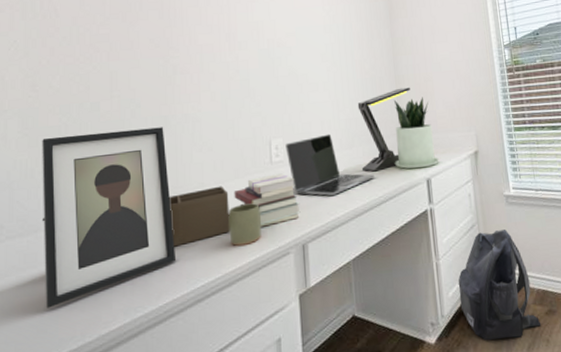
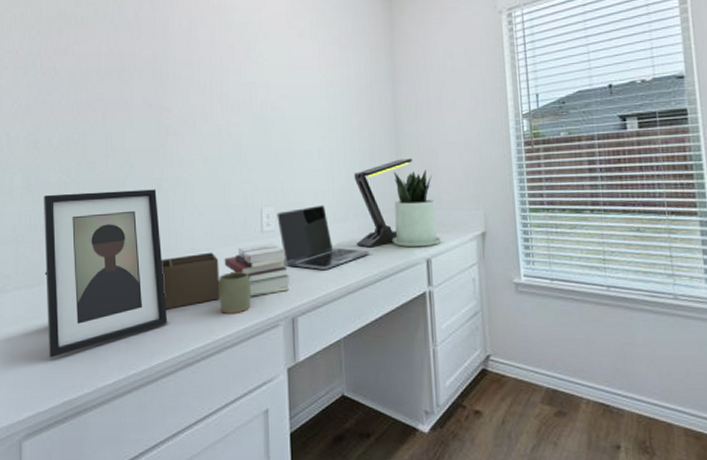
backpack: present [458,229,542,340] -> none [456,320,549,437]

